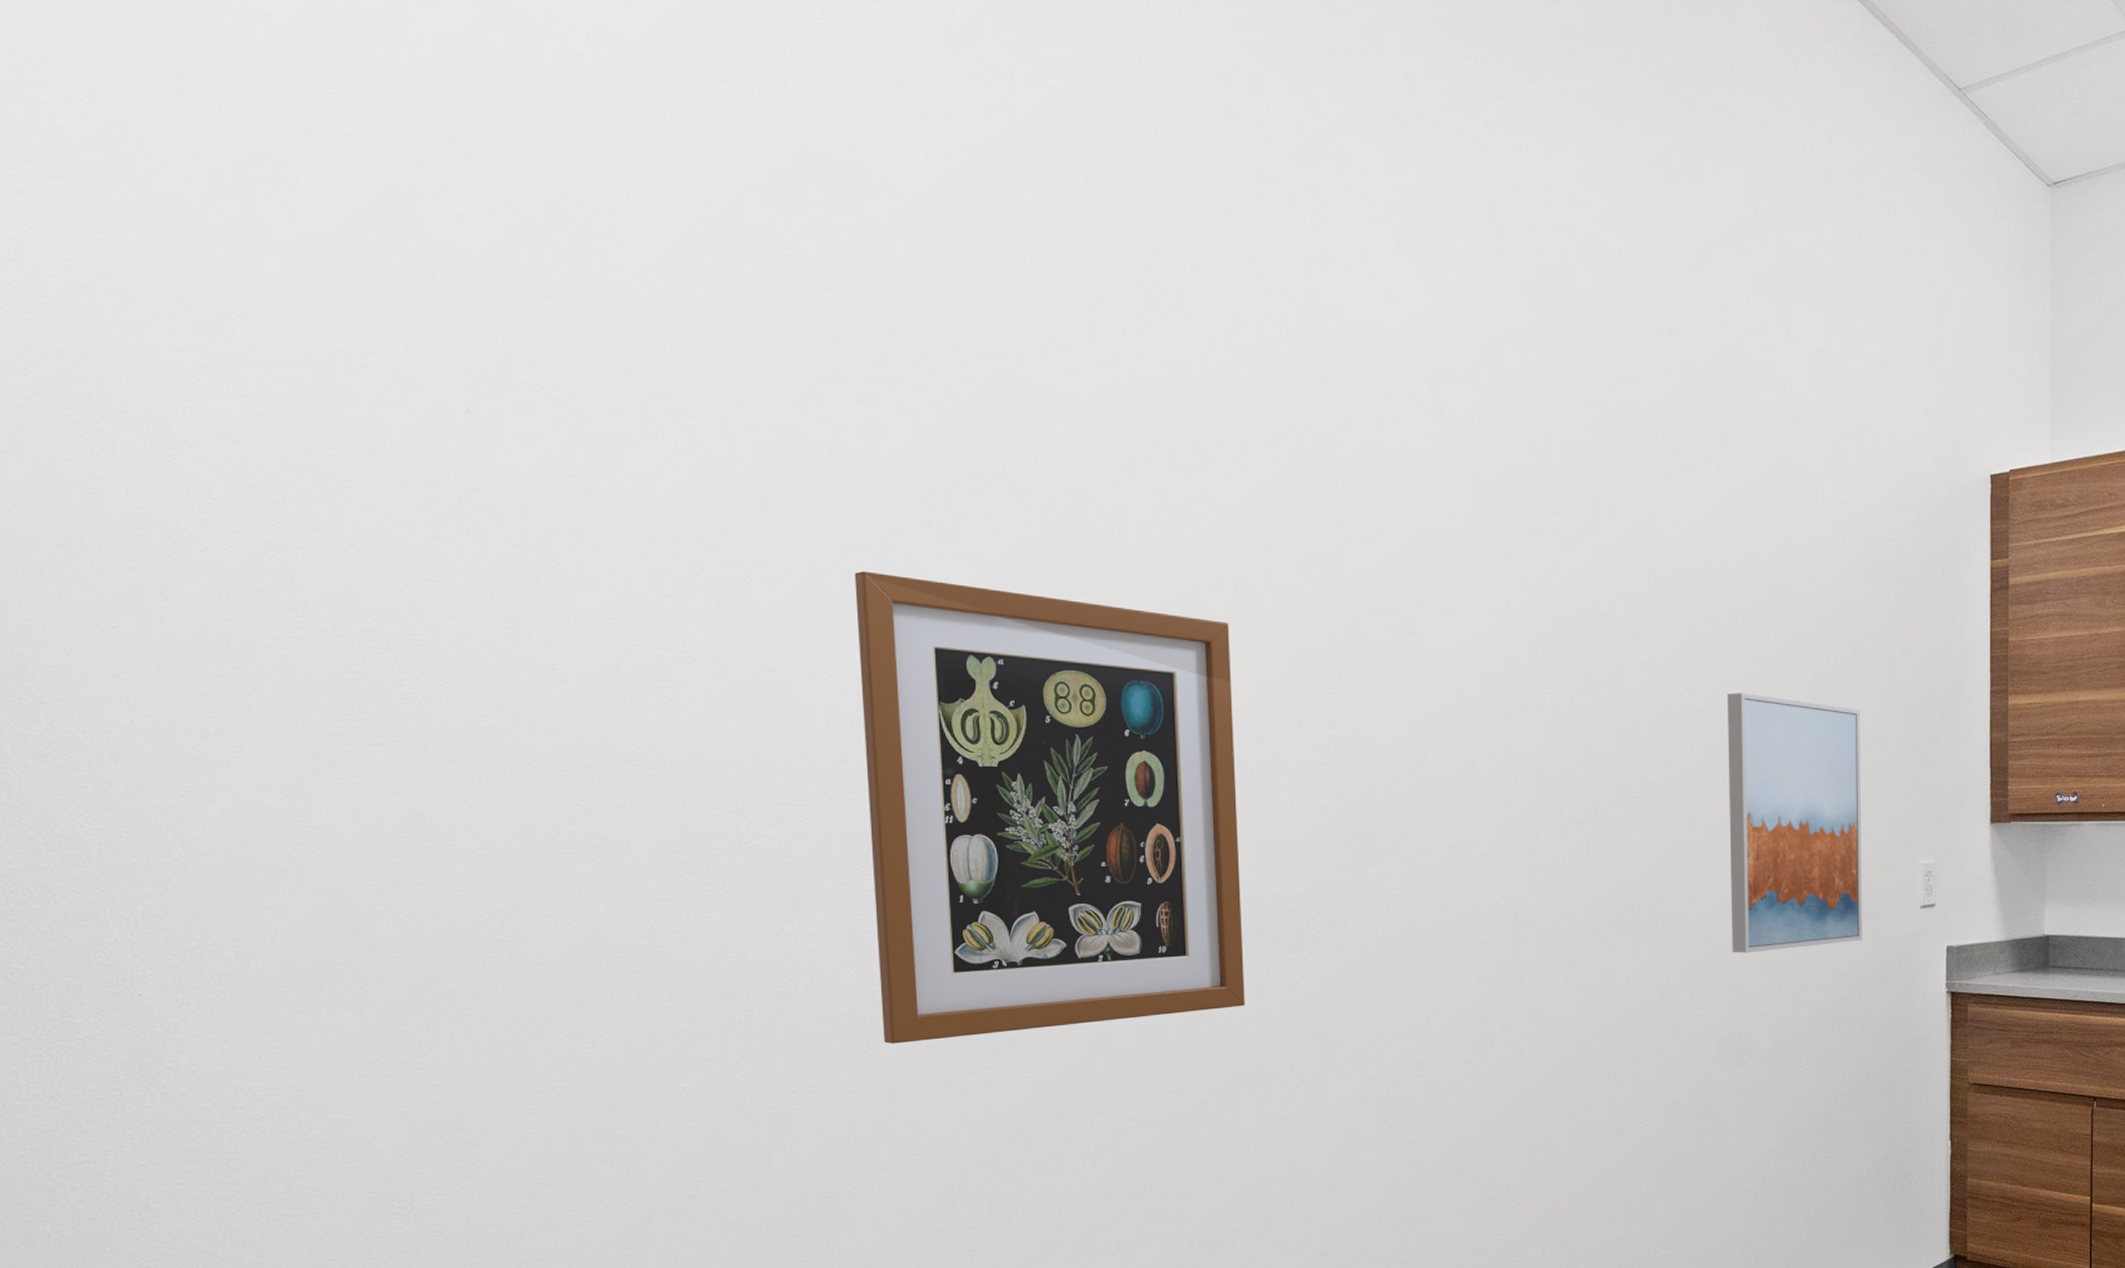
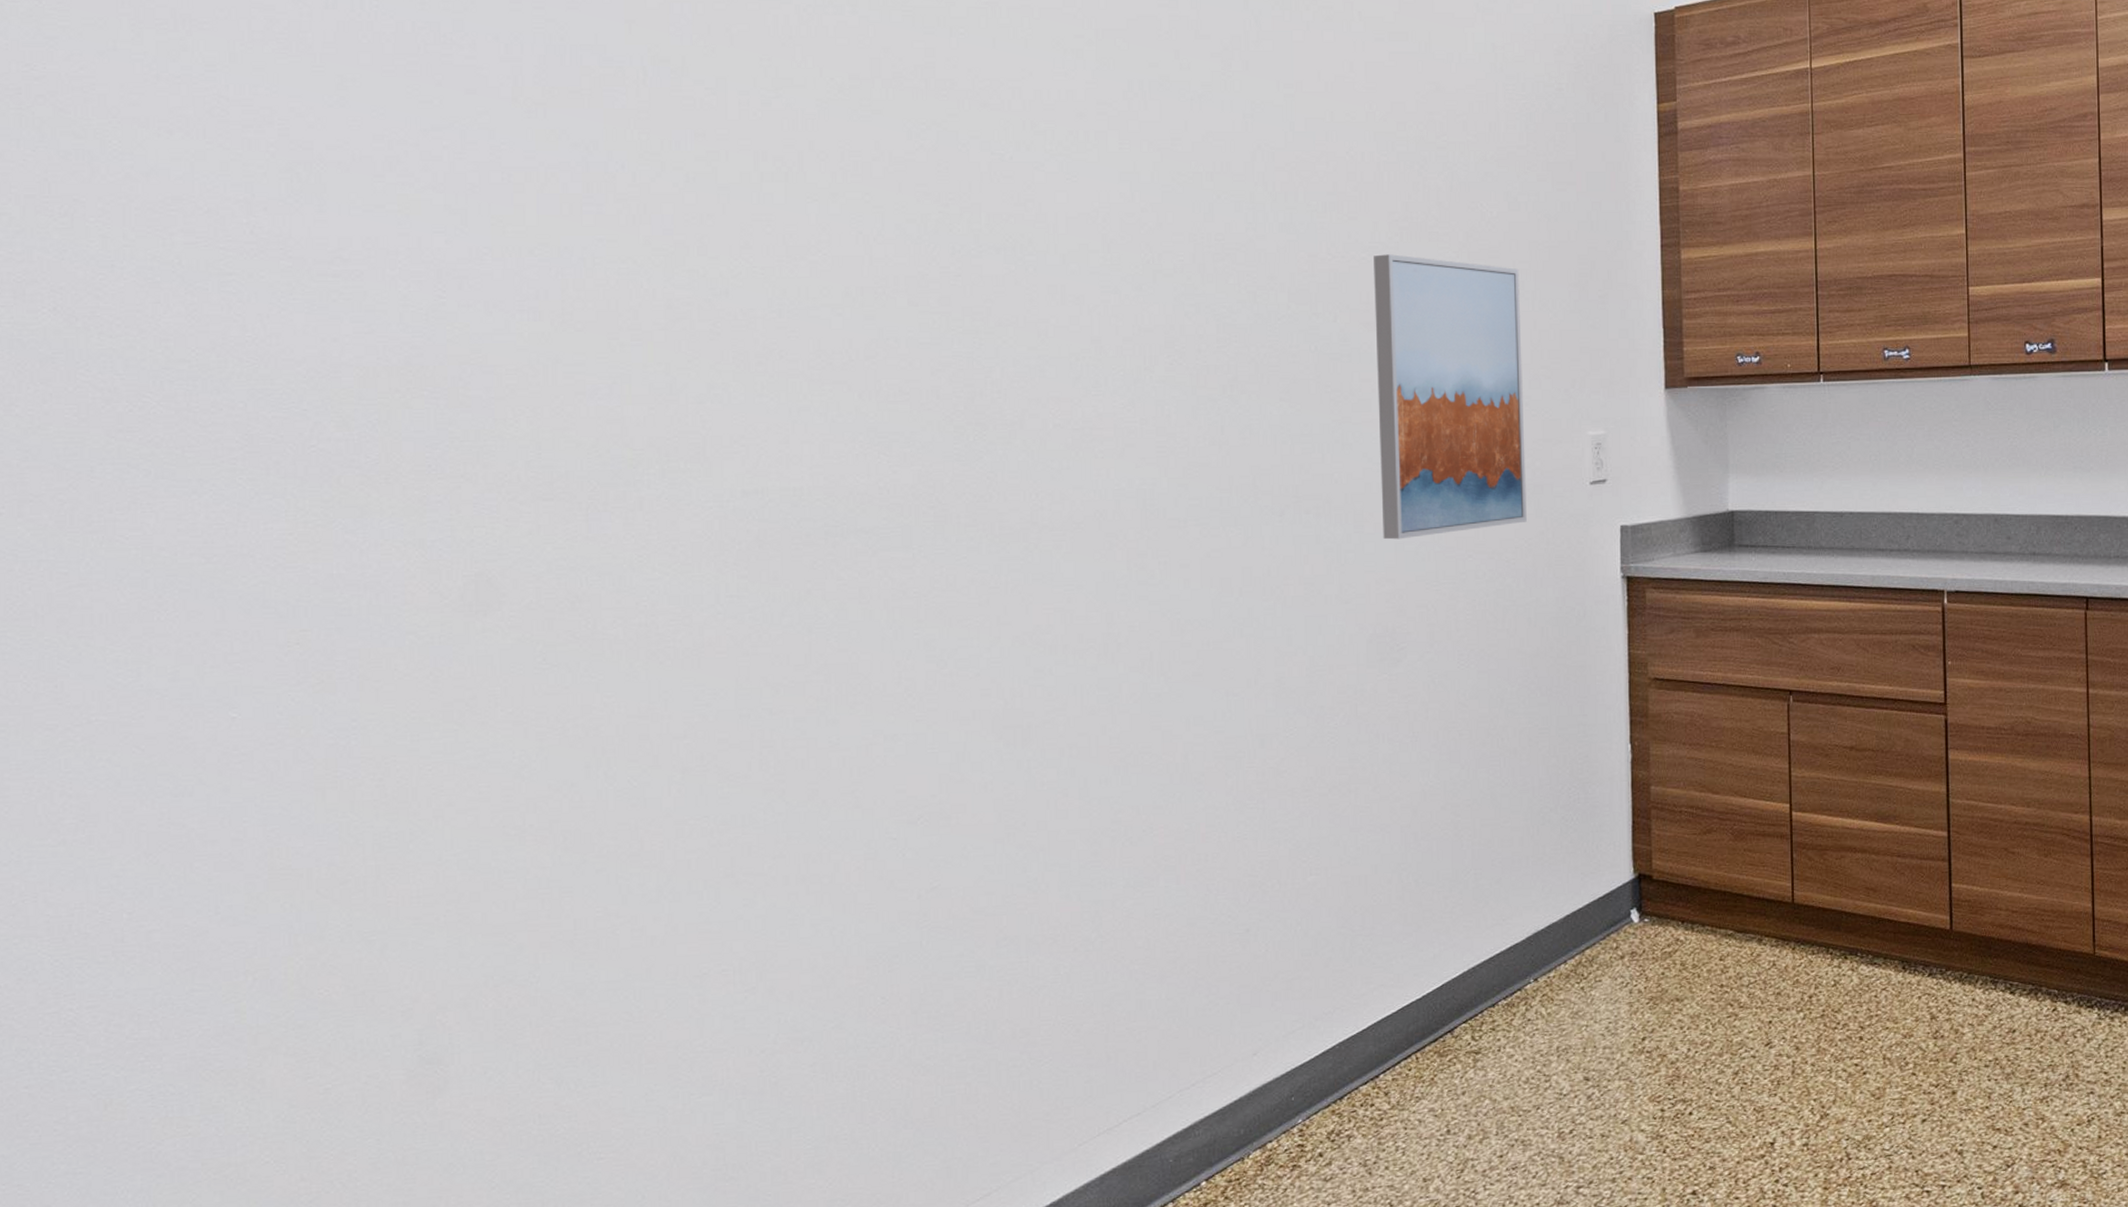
wall art: present [854,571,1245,1044] -> none [434,152,848,664]

